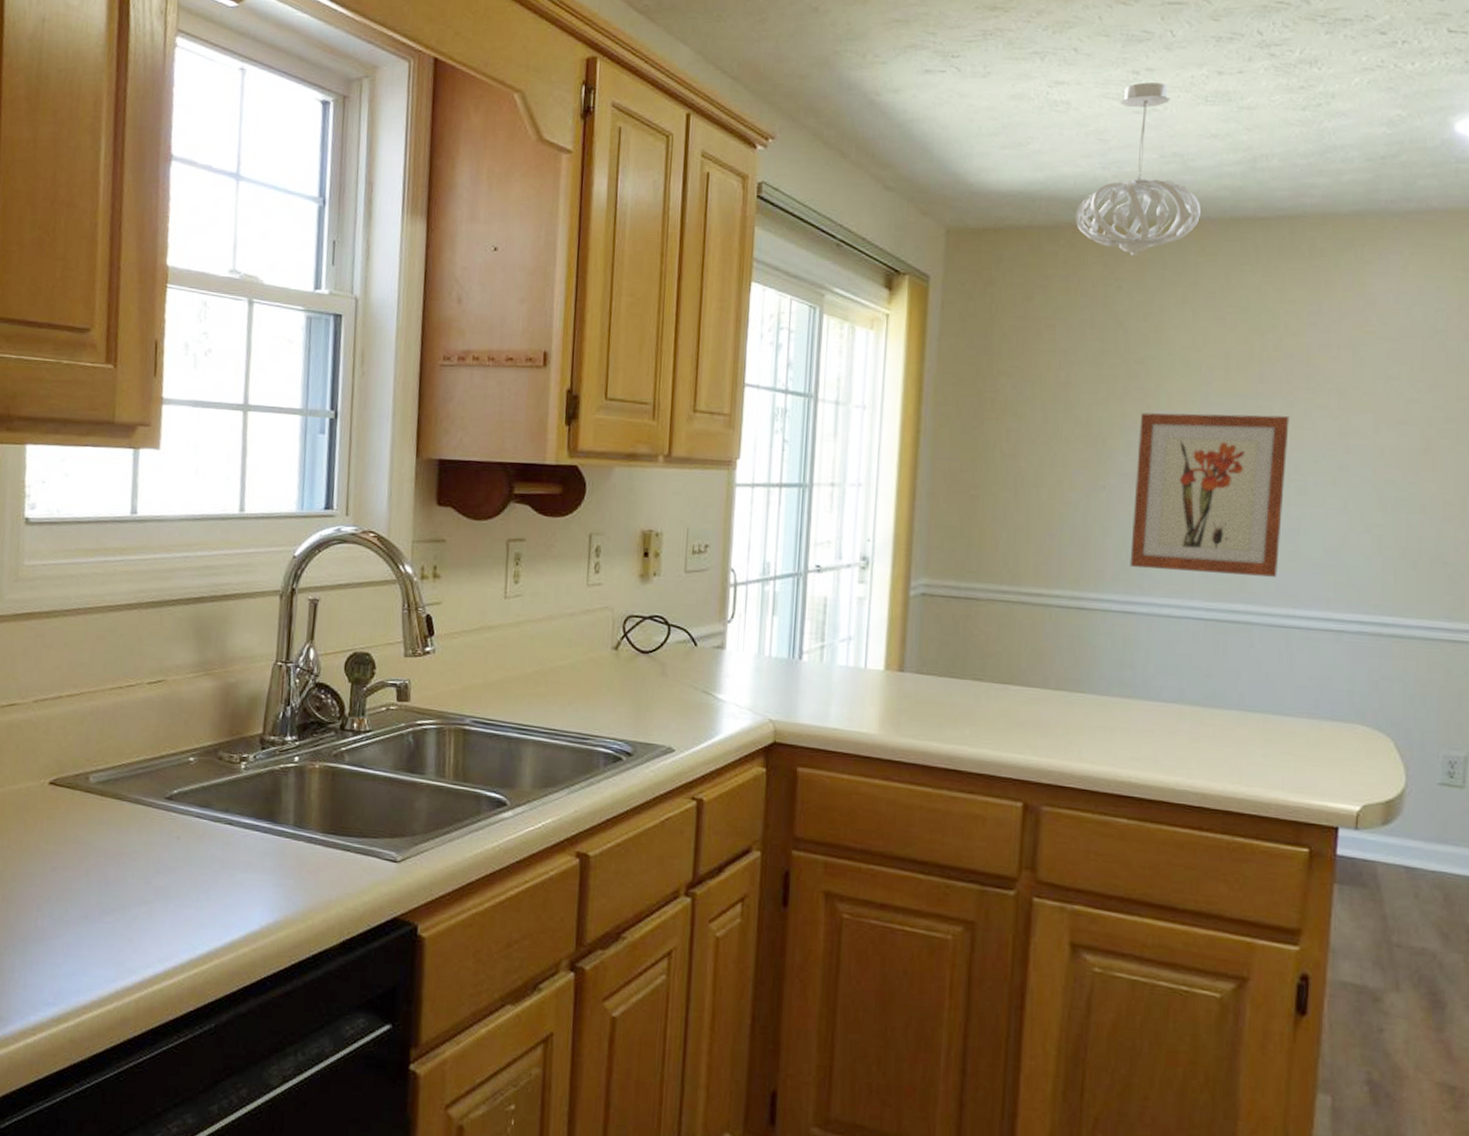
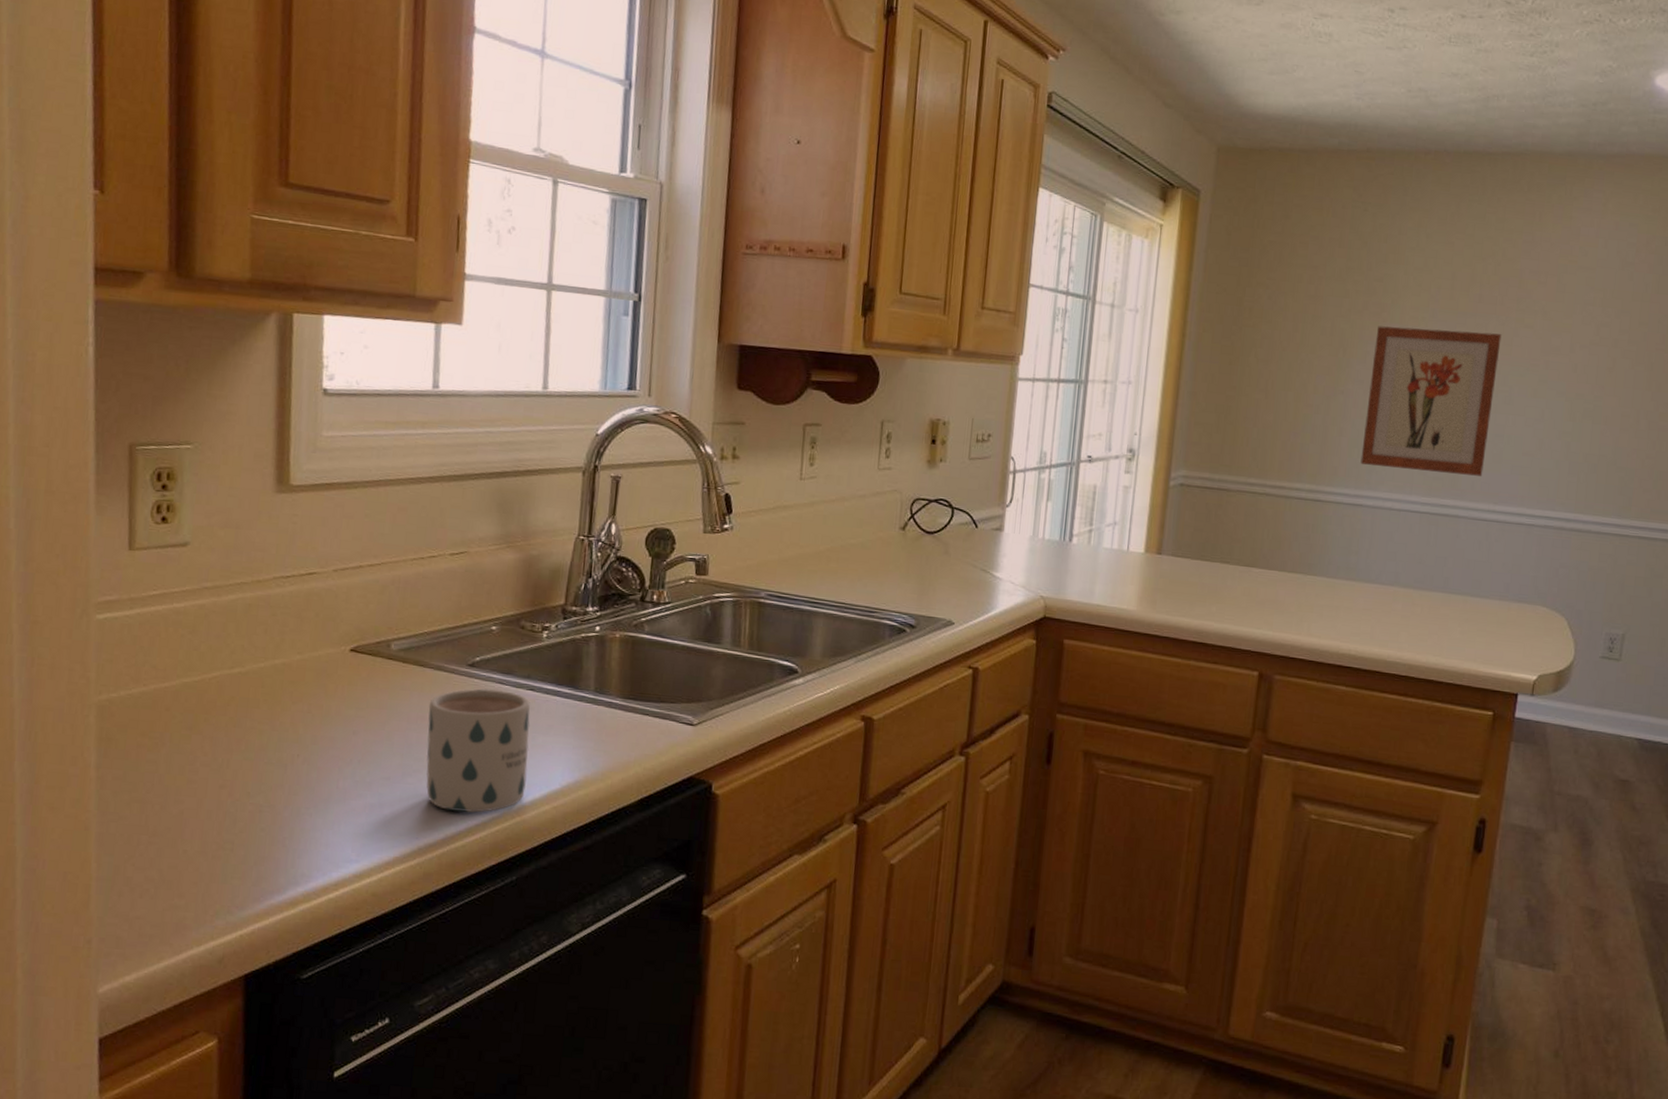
mug: none [124,823,229,955] -> present [426,688,530,813]
pendant light: present [1075,82,1200,256] -> none [1331,20,1439,182]

